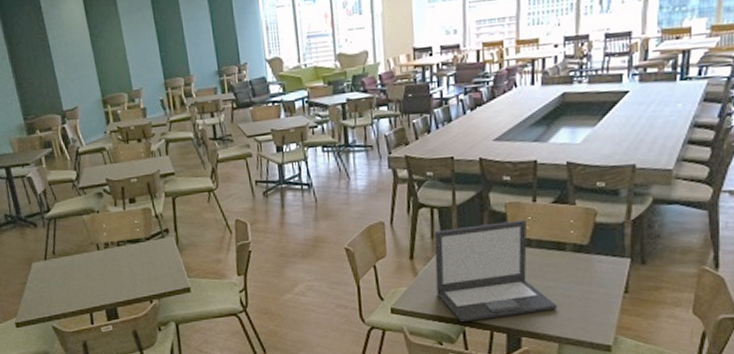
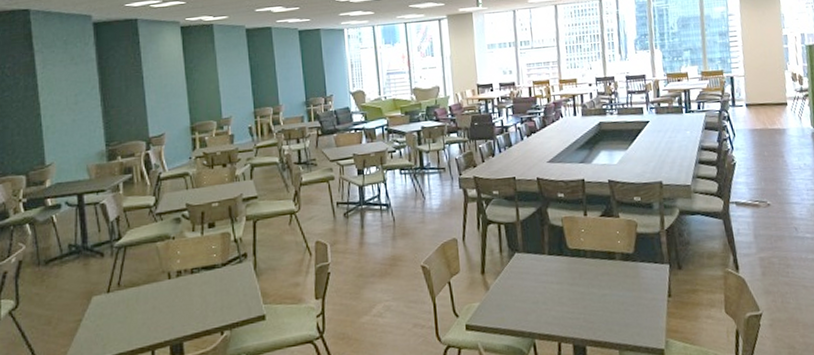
laptop: present [434,219,557,322] -> none [502,232,614,334]

